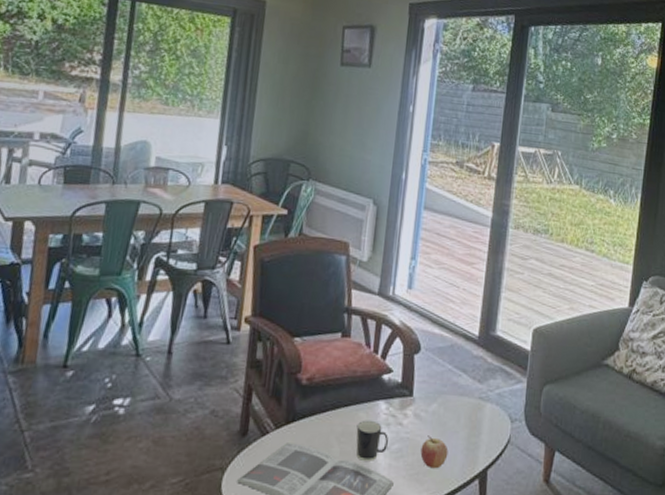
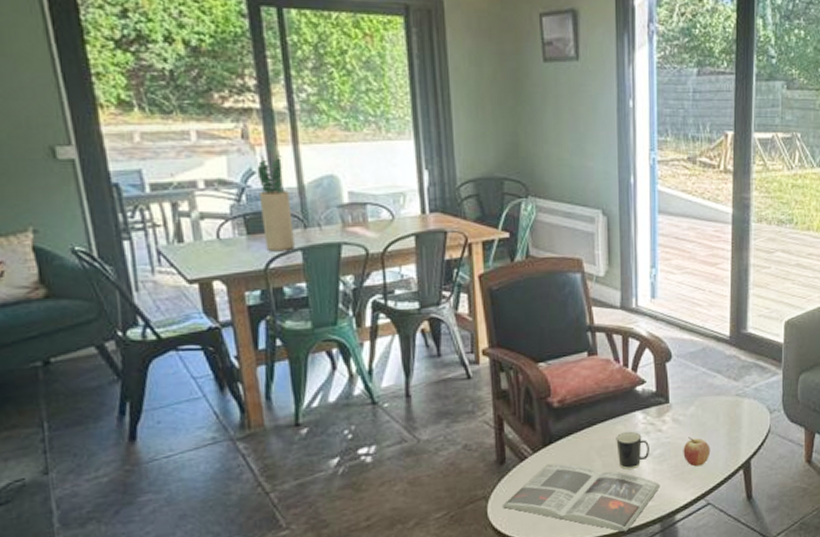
vase: none [76,115,108,203] -> present [257,151,295,252]

